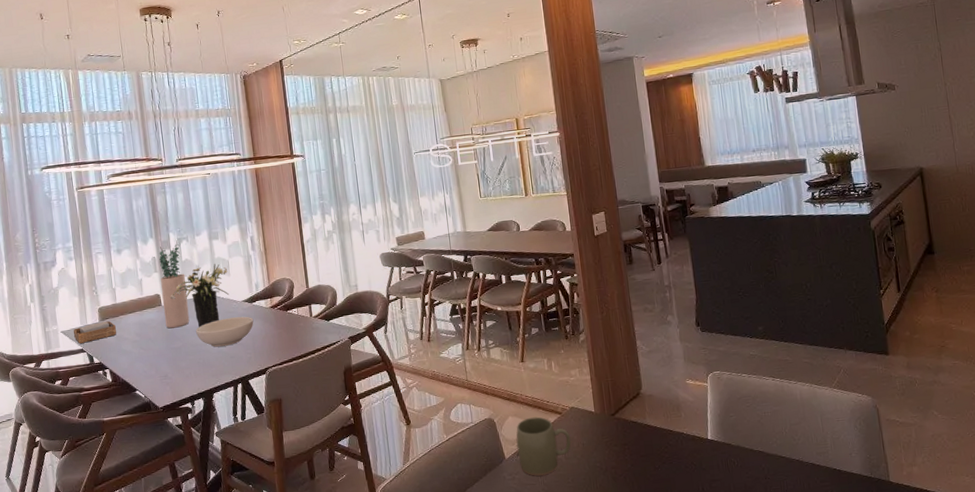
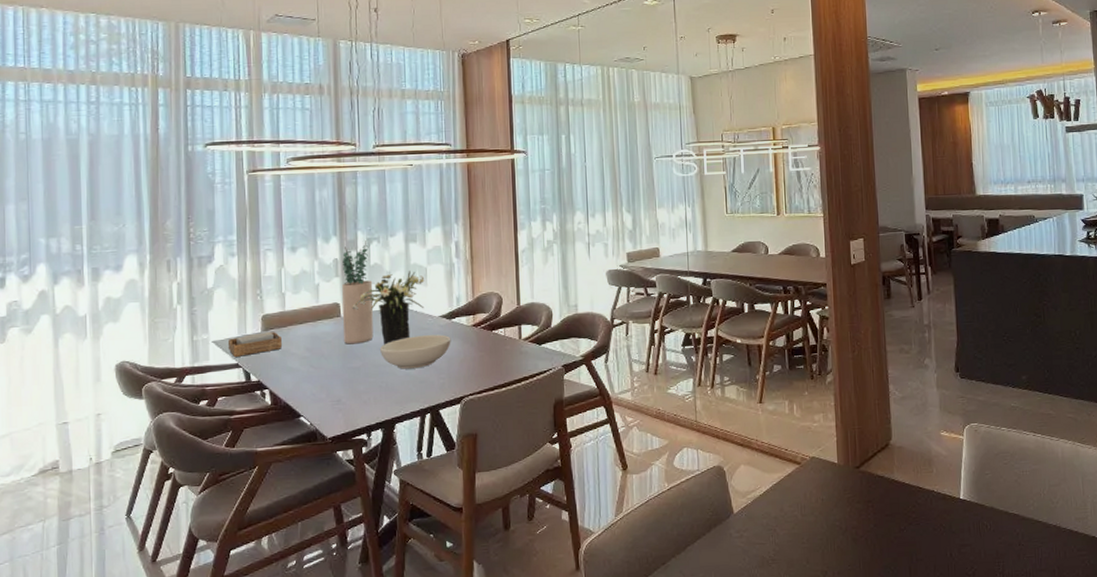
mug: present [516,417,572,476] -> none [747,466,809,534]

